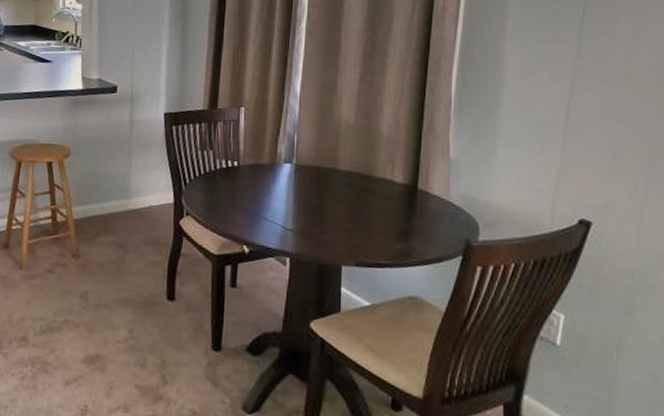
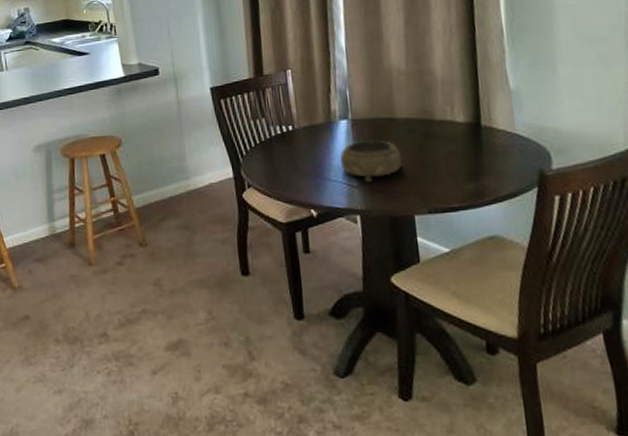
decorative bowl: none [279,185,338,228] -> present [340,139,403,183]

